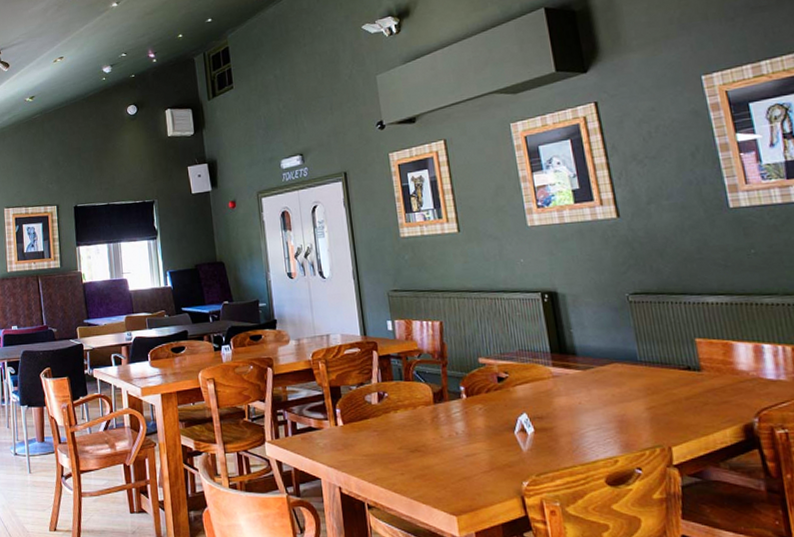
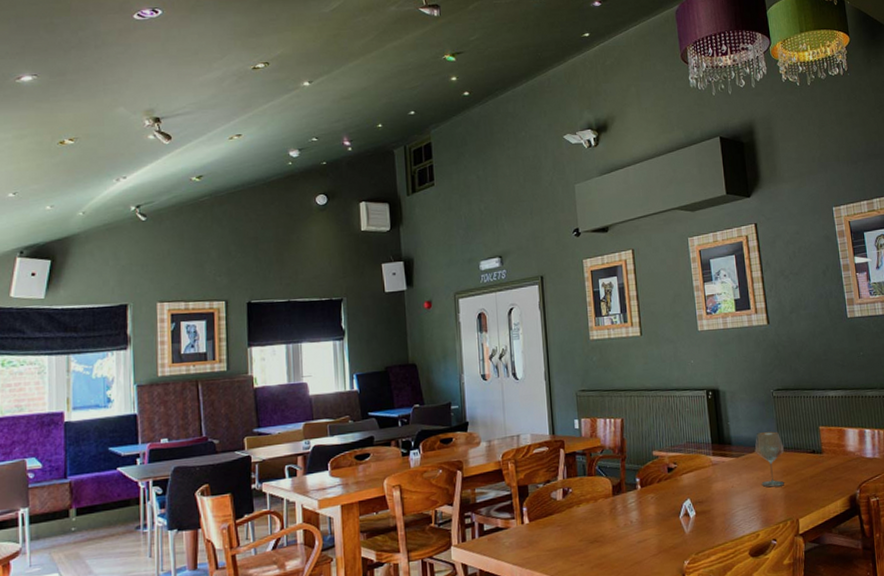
wine glass: none [606,342,649,407] -> present [754,431,784,488]

